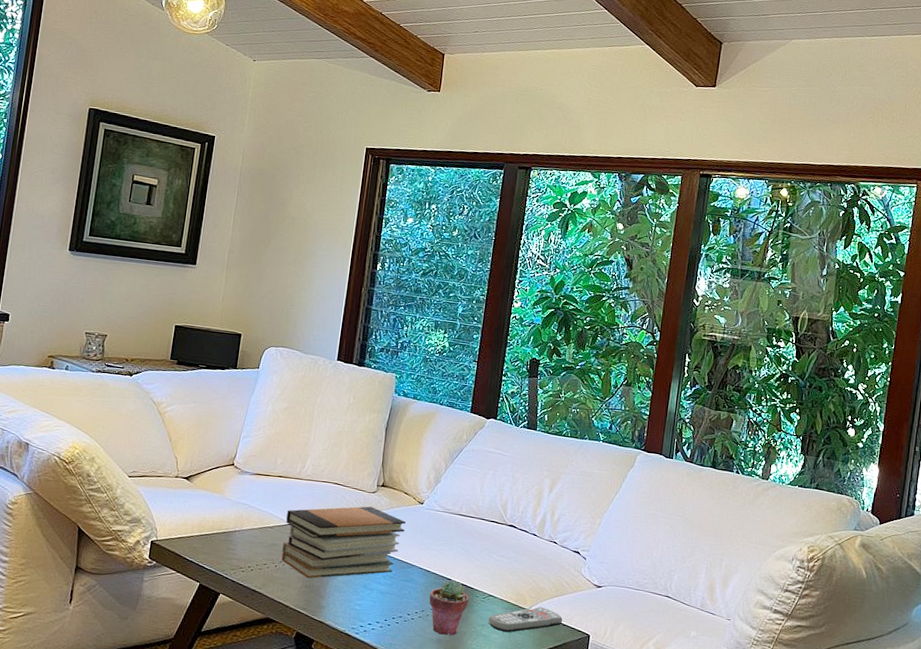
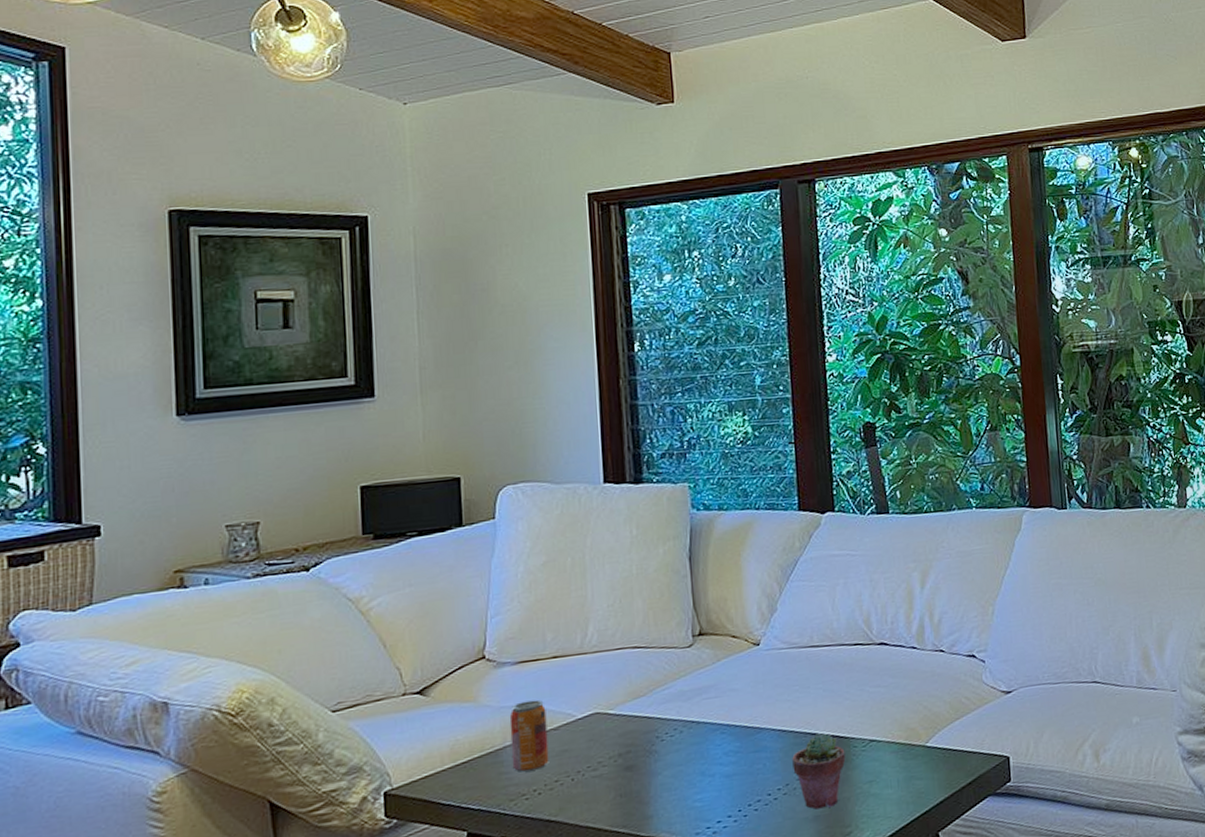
beverage can: none [237,502,268,553] -> present [509,699,549,772]
book stack: present [281,506,407,579] -> none [574,665,742,785]
remote control: present [488,606,563,633] -> none [876,737,972,784]

